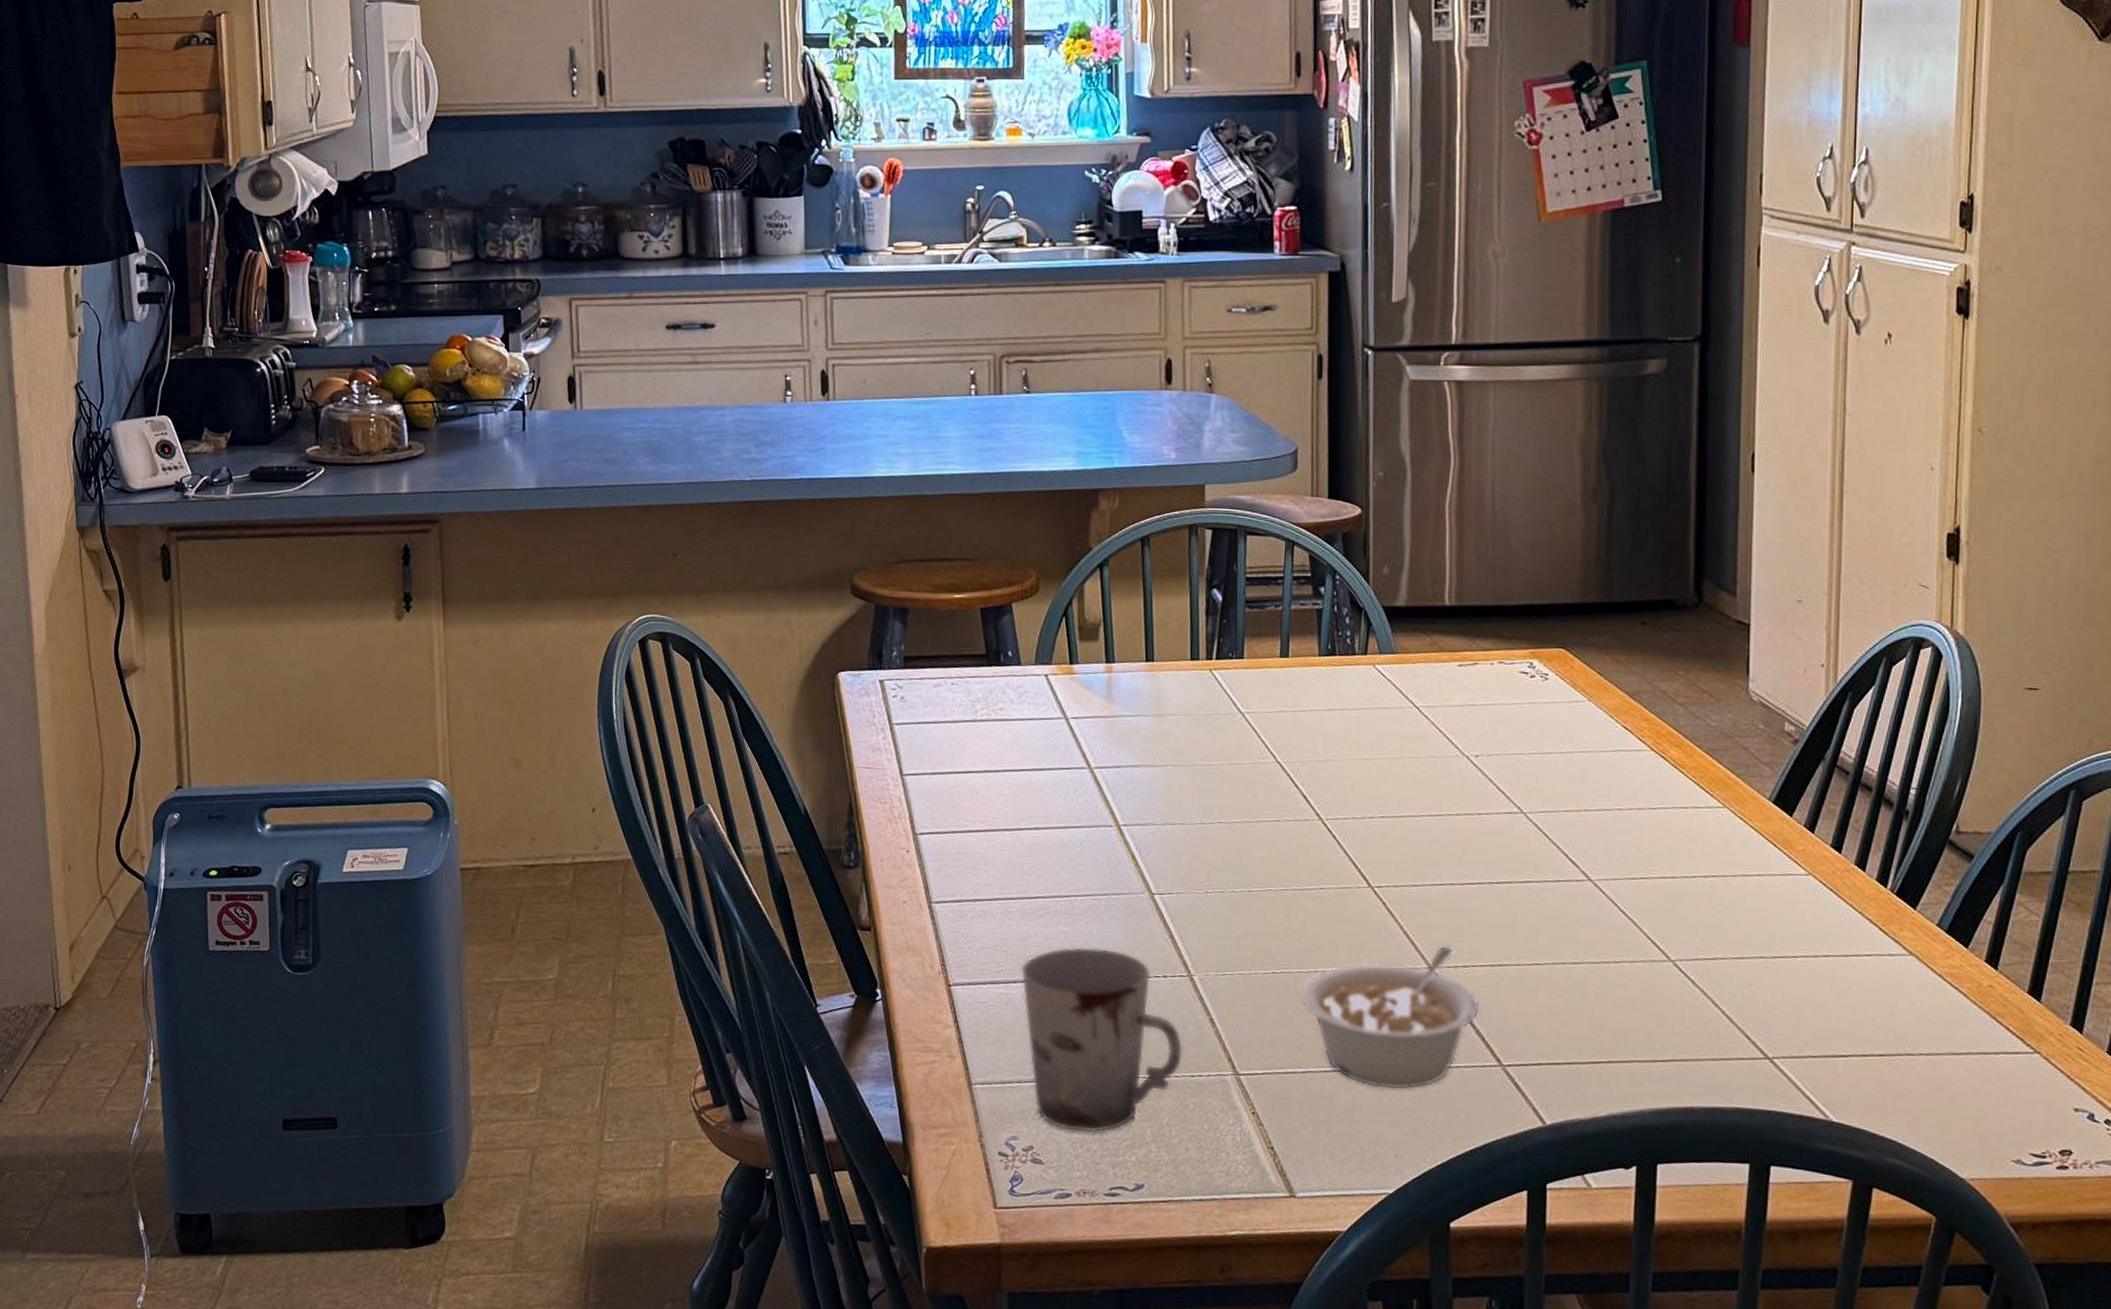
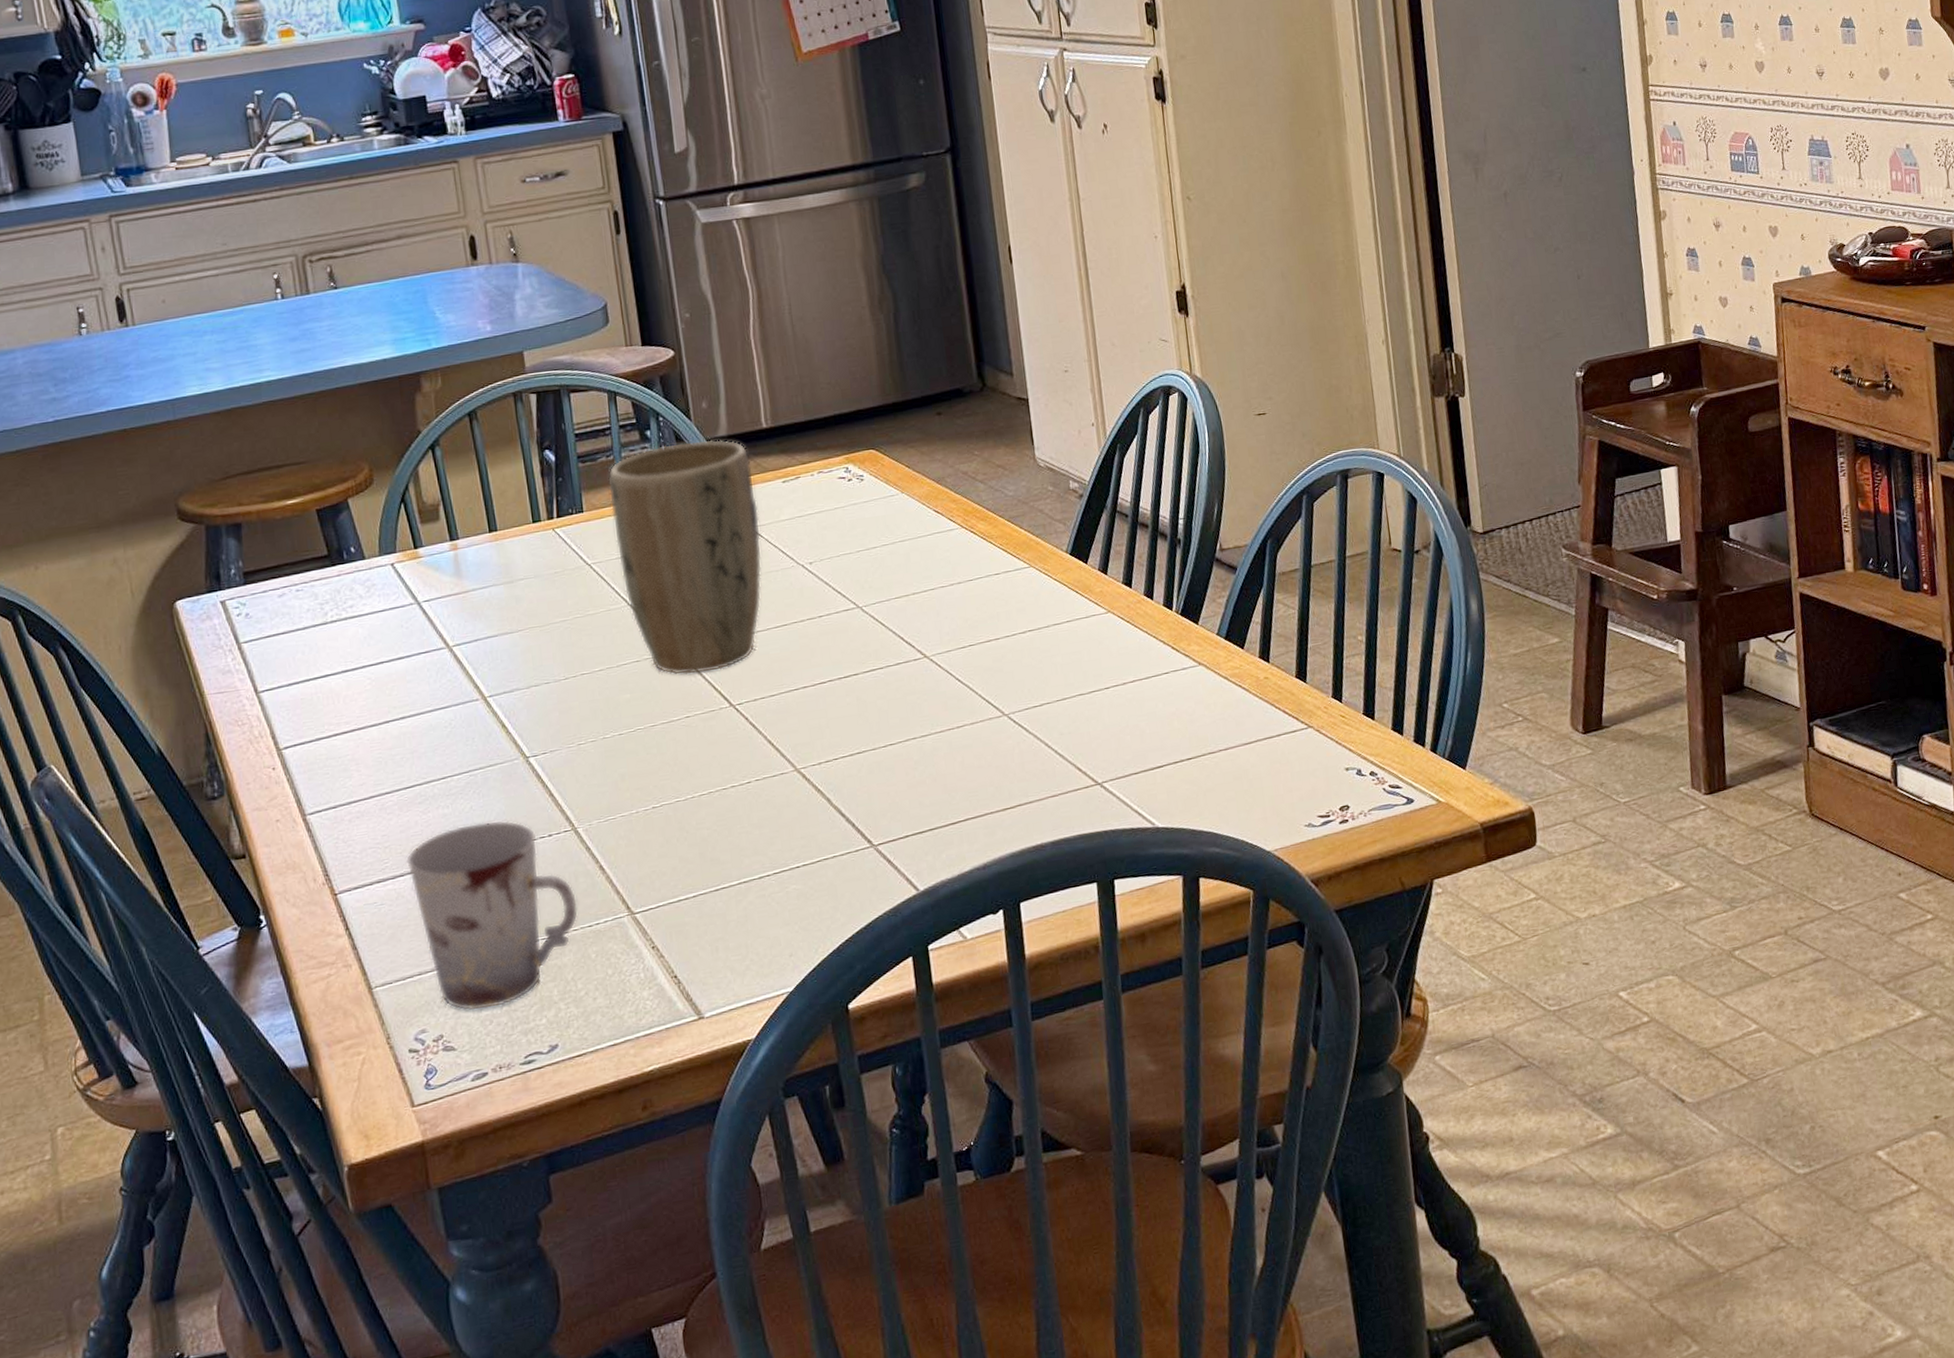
plant pot: none [1272,605,1429,848] -> present [608,439,762,675]
legume: present [1300,945,1479,1090] -> none [681,745,847,895]

